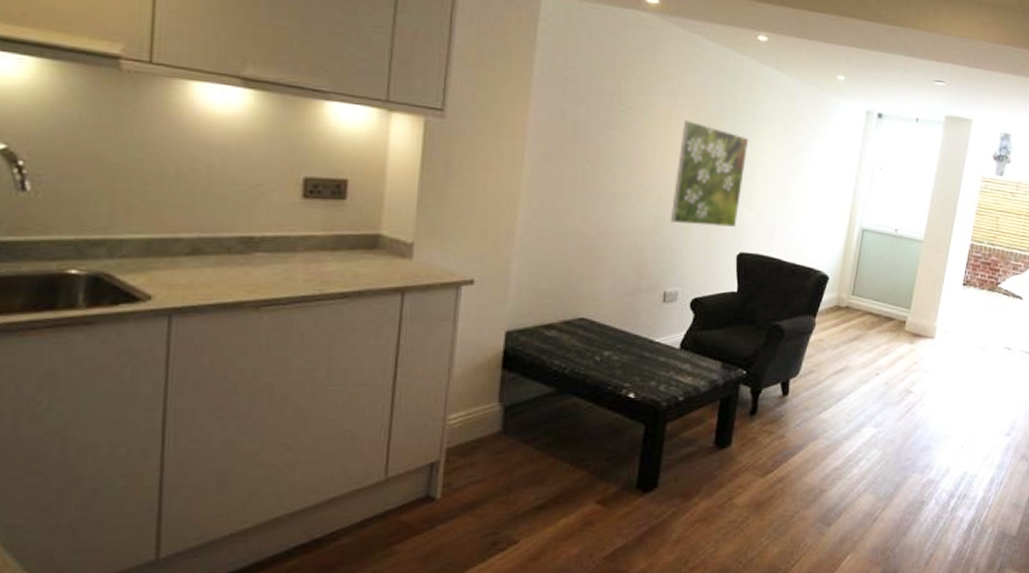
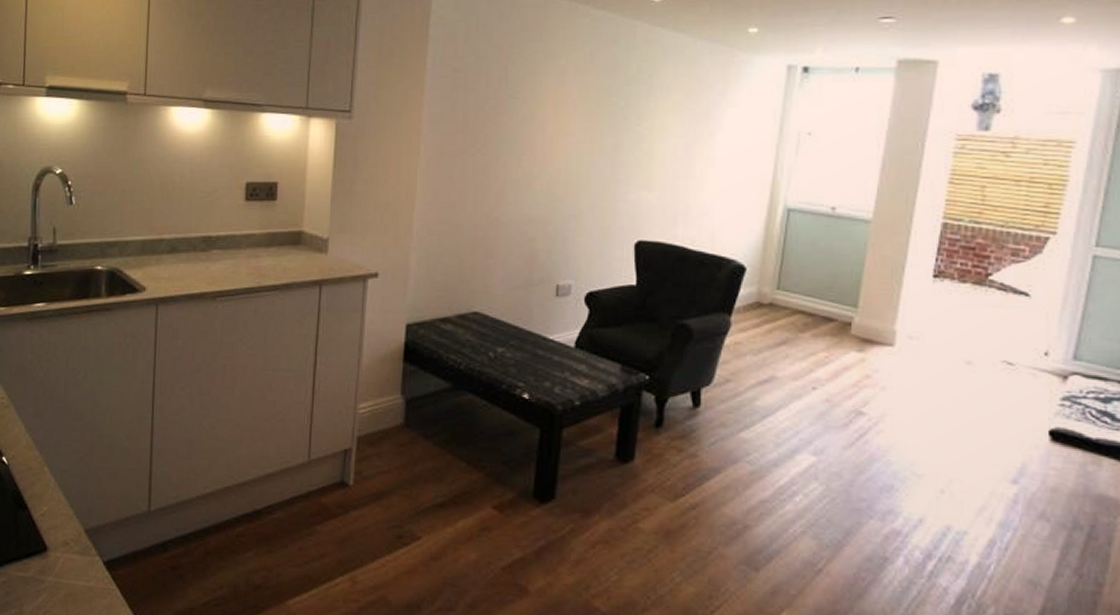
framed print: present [670,120,749,227] -> none [561,98,645,212]

